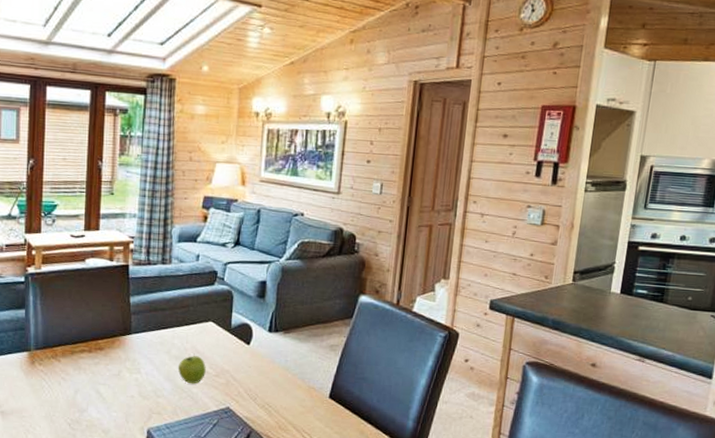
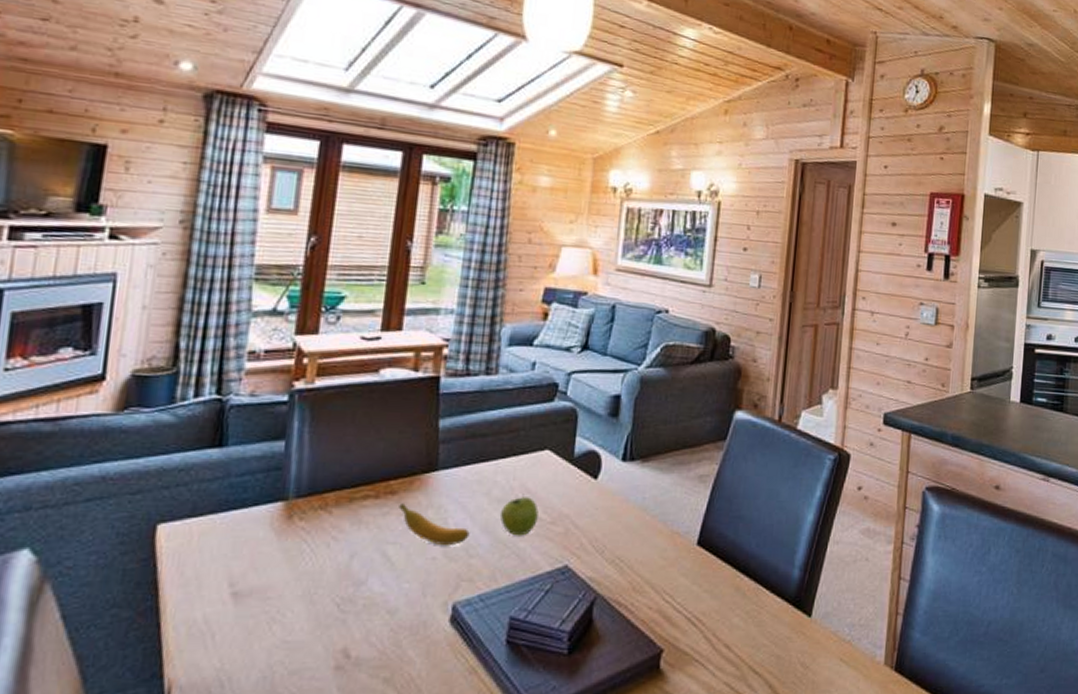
banana: none [106,357,157,388] -> present [399,503,470,545]

